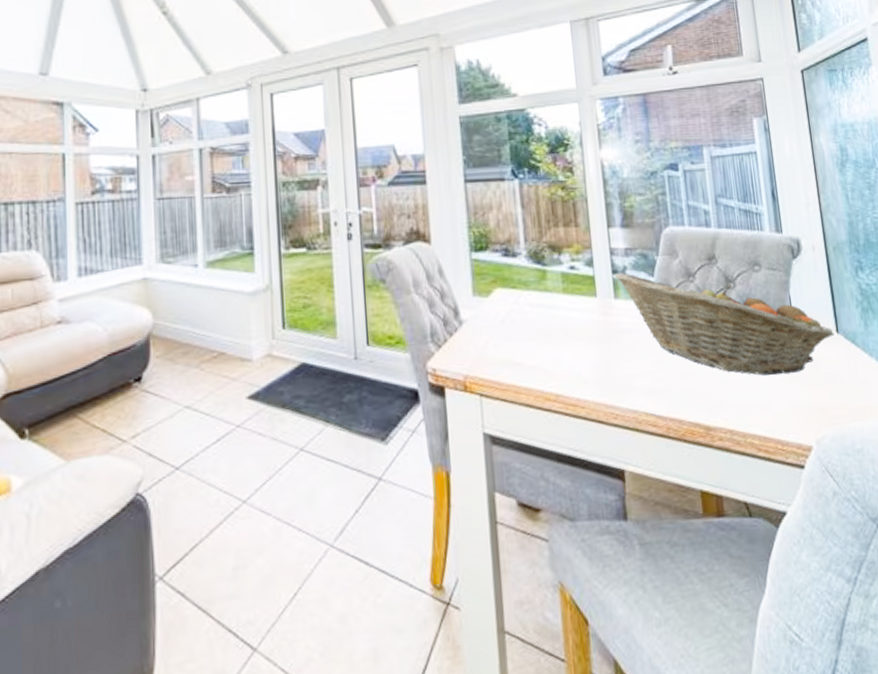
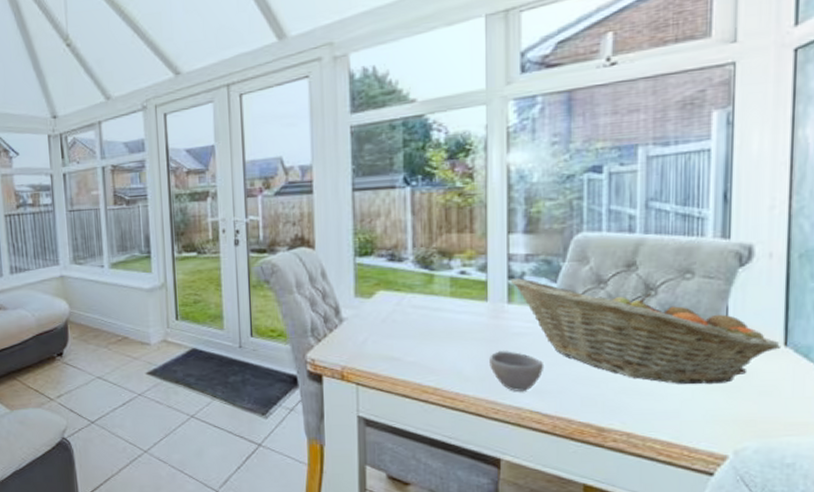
cup: none [604,348,653,393] -> present [490,350,544,391]

